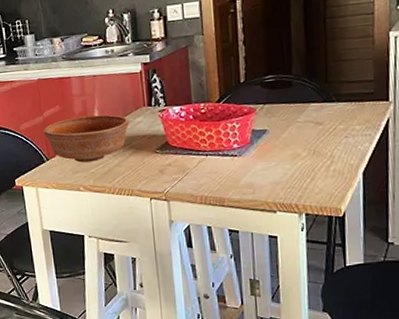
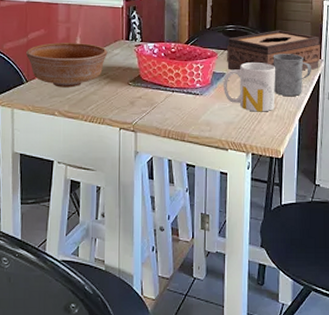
mug: none [265,113,331,169] -> present [224,62,276,112]
tissue box: none [267,73,388,126] -> present [227,30,321,71]
mug: none [325,99,377,148] -> present [273,54,311,96]

